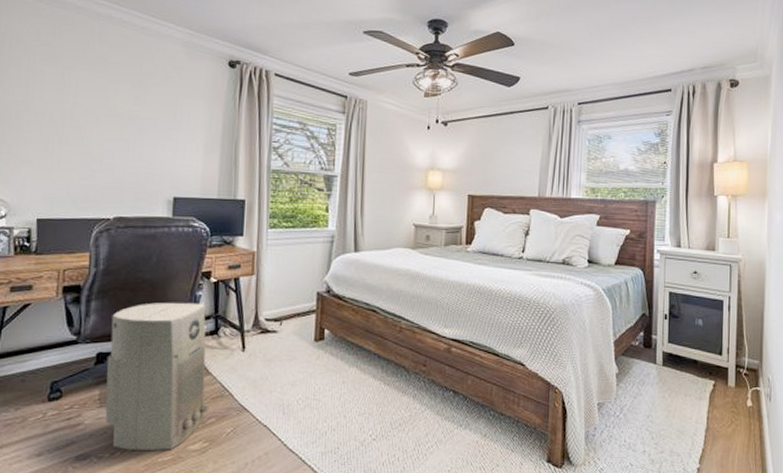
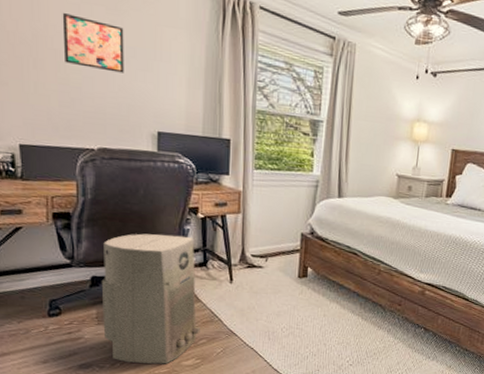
wall art: none [88,92,146,144] -> present [62,12,124,73]

